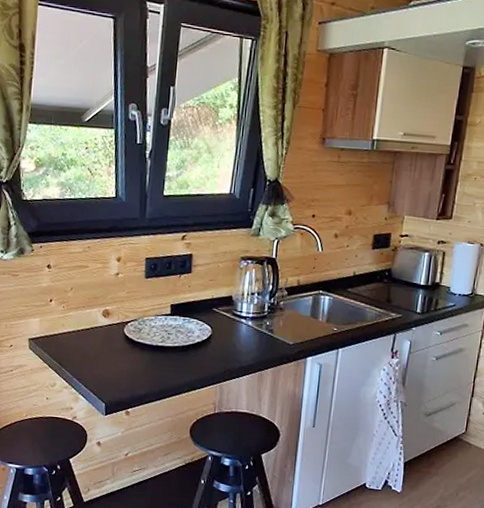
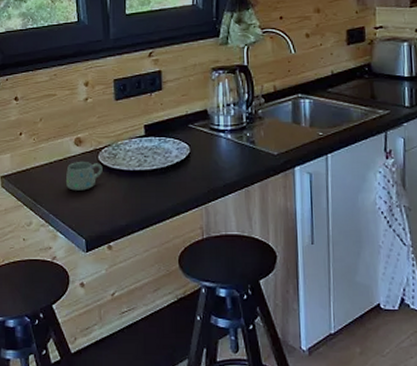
mug: none [91,332,127,360] -> present [66,162,103,191]

